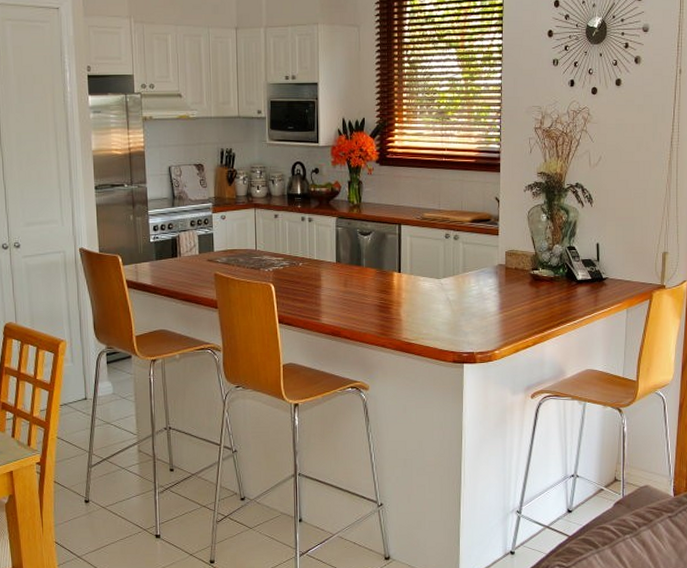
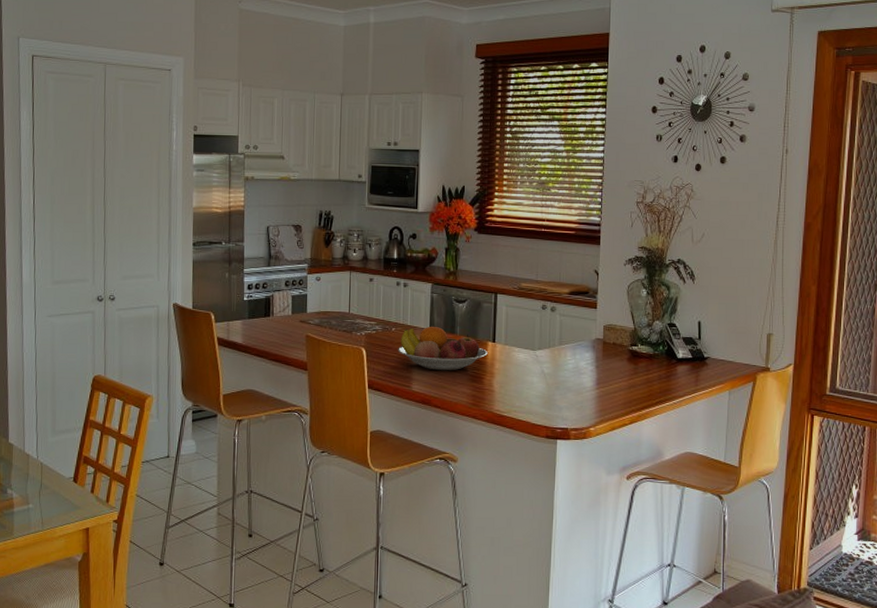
fruit bowl: none [305,259,394,303] -> present [397,326,488,371]

